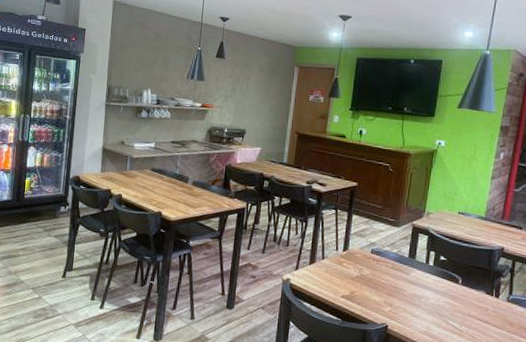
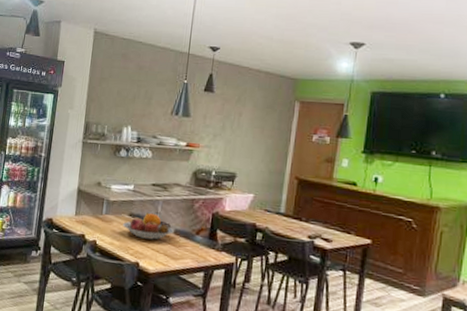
fruit bowl: none [146,167,192,192] -> present [123,212,174,240]

